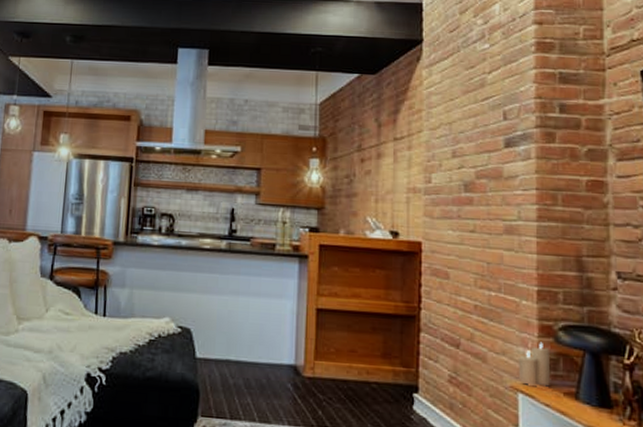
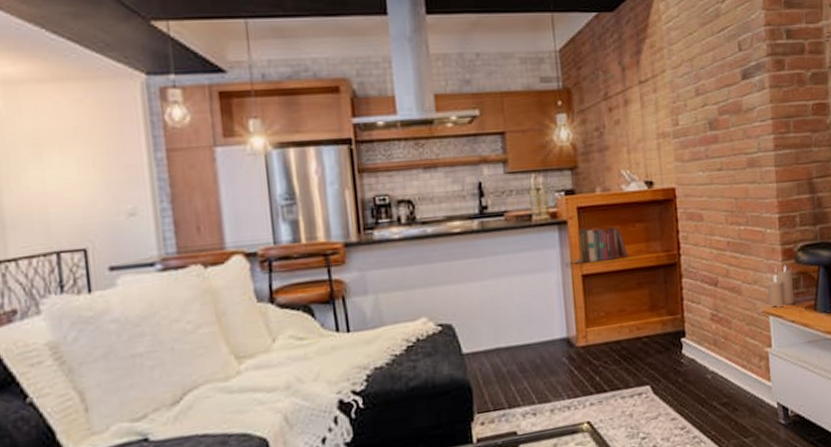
books: none [308,265,366,301] -> present [572,226,629,263]

